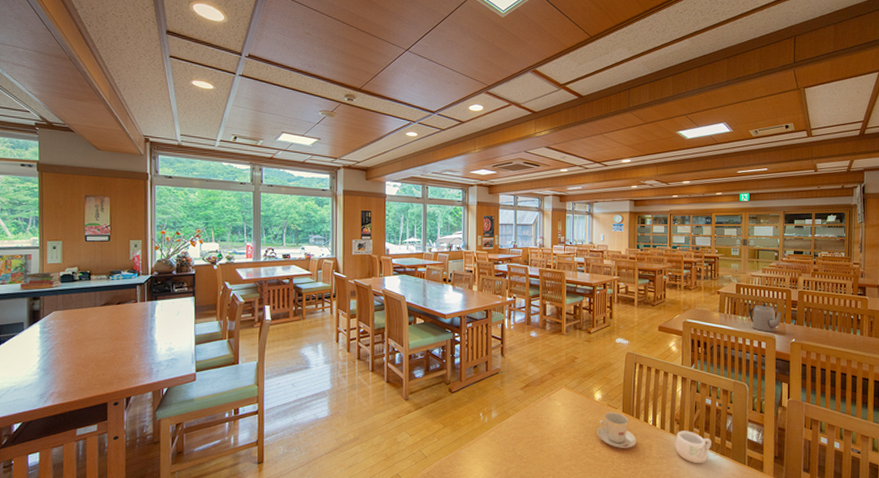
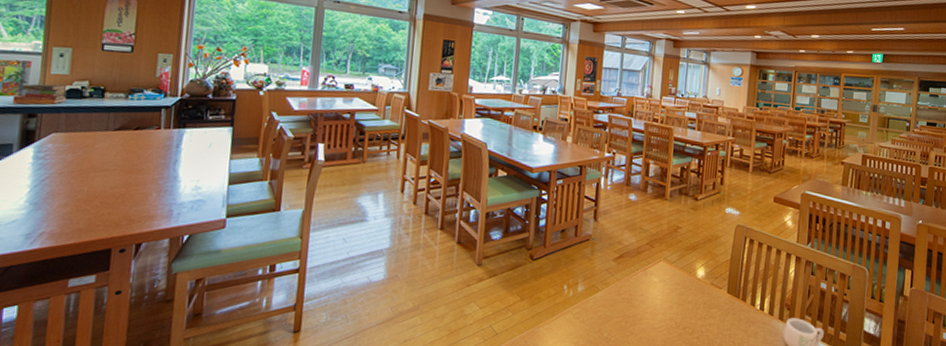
teacup: present [597,412,636,448] -> none [696,292,741,335]
teapot: present [749,302,783,332] -> none [874,177,910,212]

